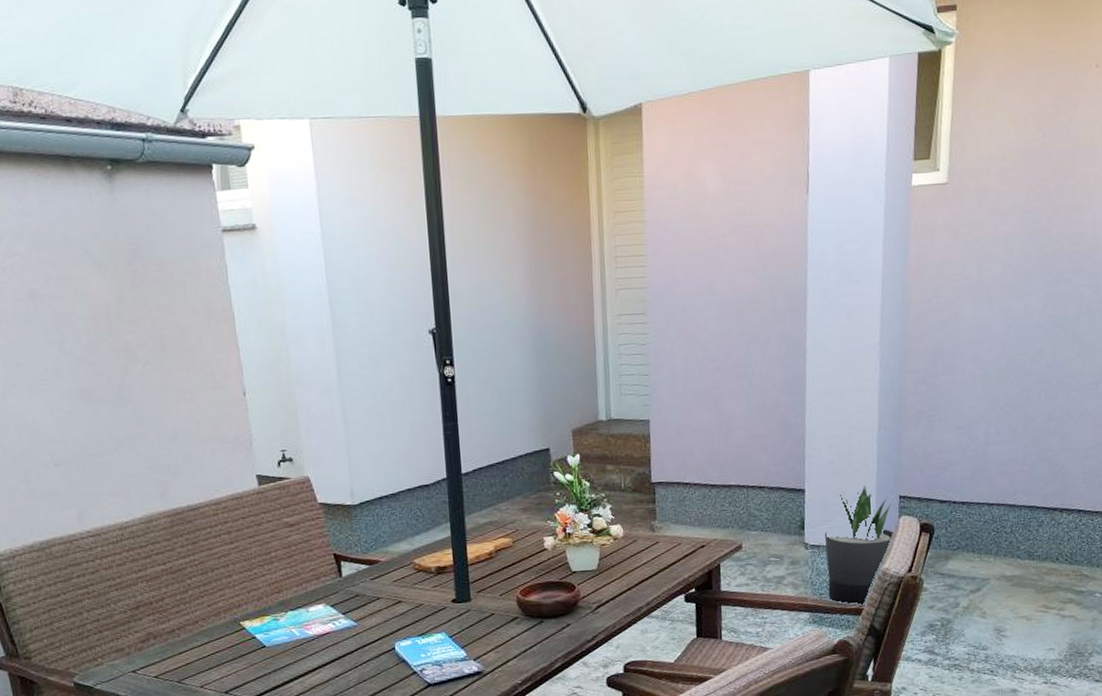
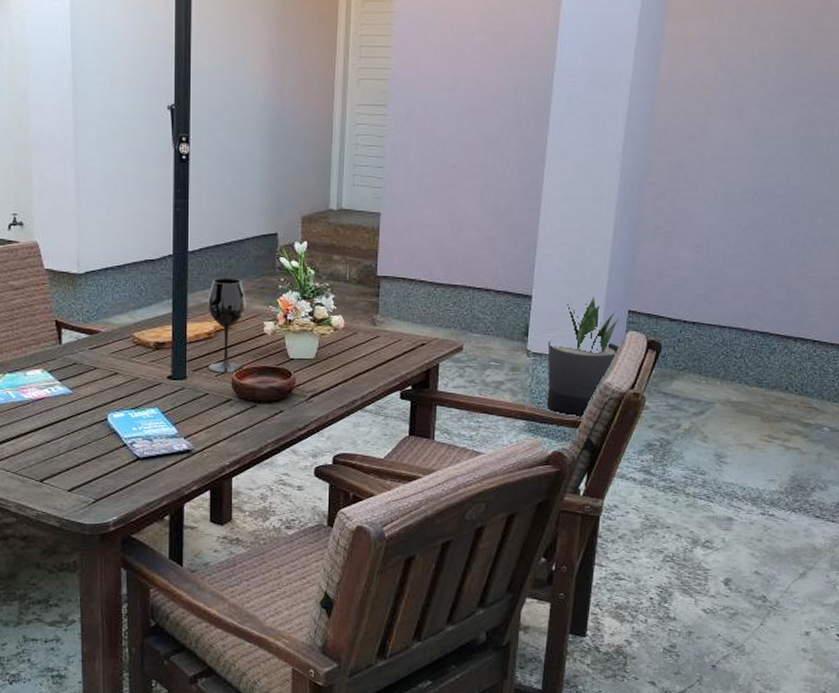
wineglass: none [485,496,527,592] -> present [207,278,246,373]

